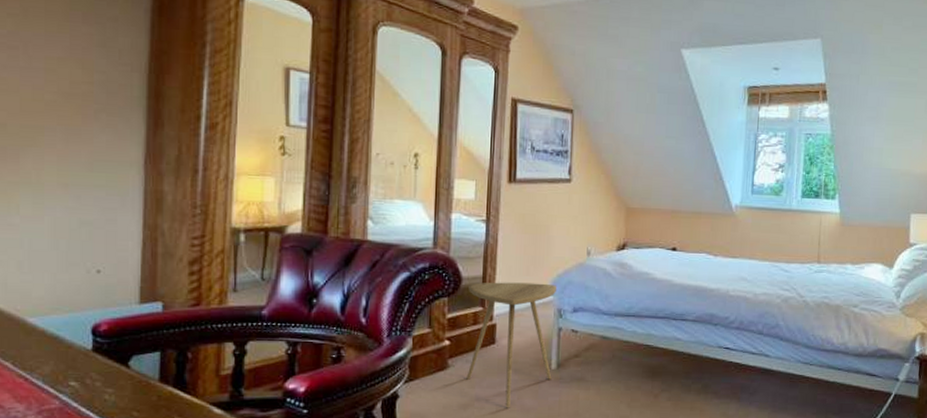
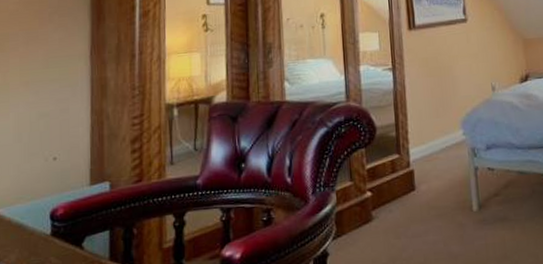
side table: present [466,282,558,408] -> none [383,123,475,257]

